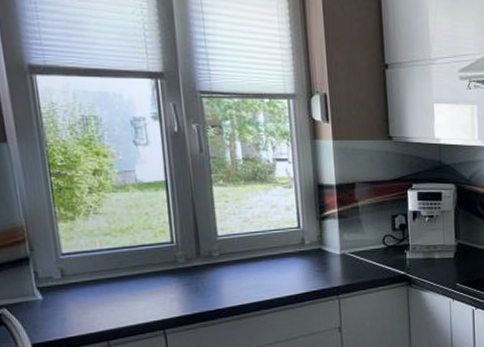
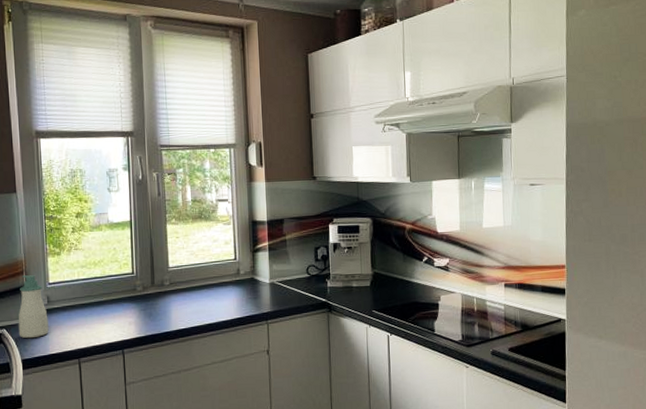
soap bottle: none [22,244,66,320] -> present [18,275,49,339]

